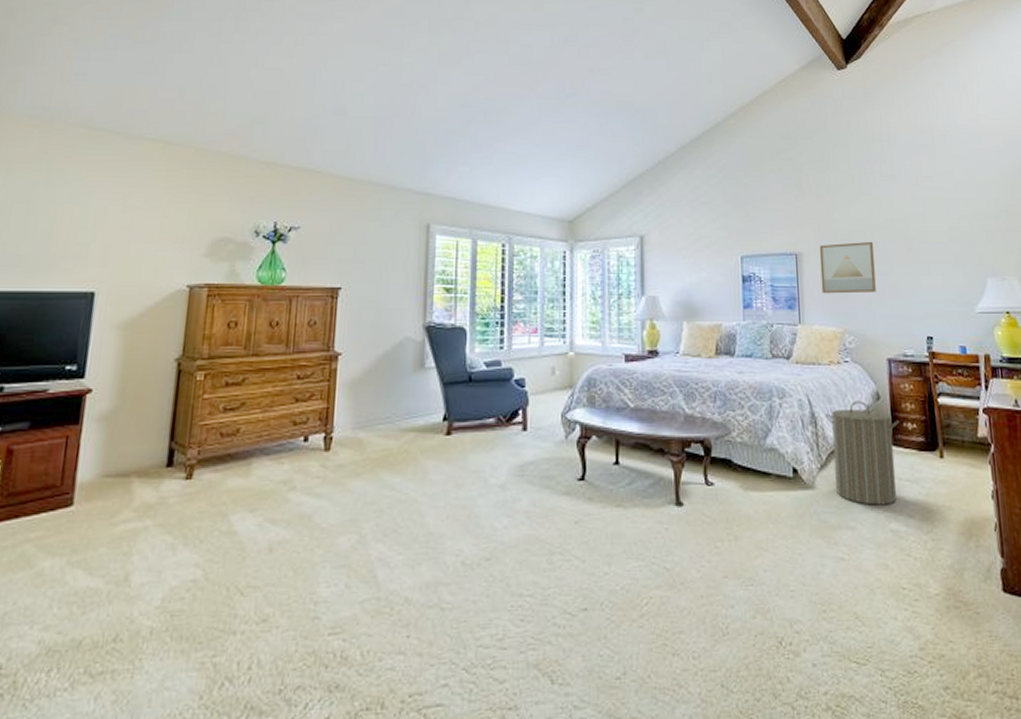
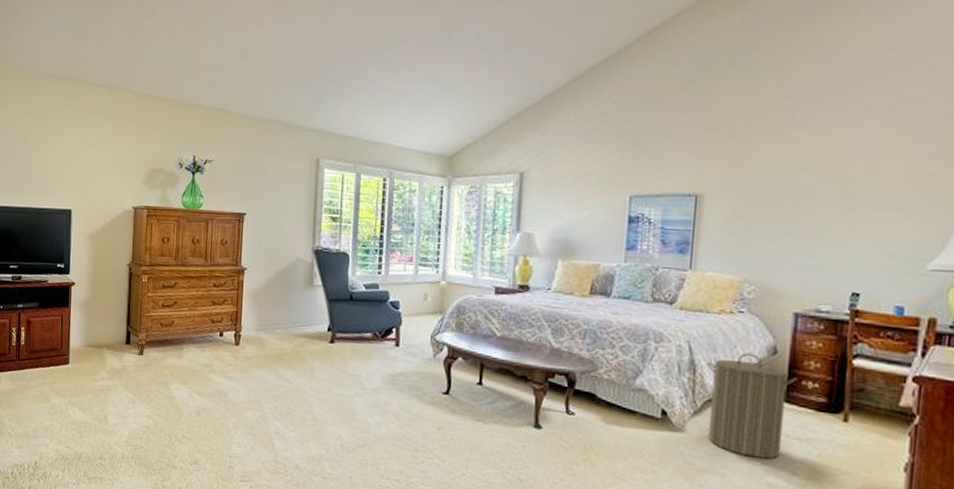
wall art: present [819,241,876,294] -> none [722,183,799,241]

